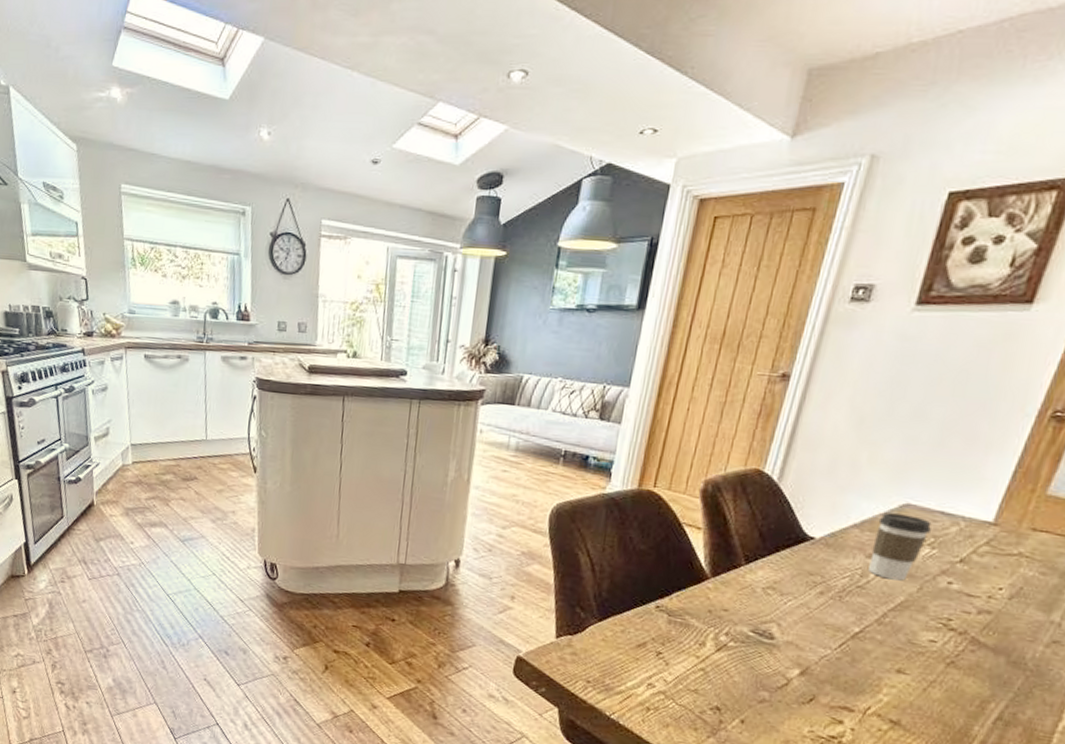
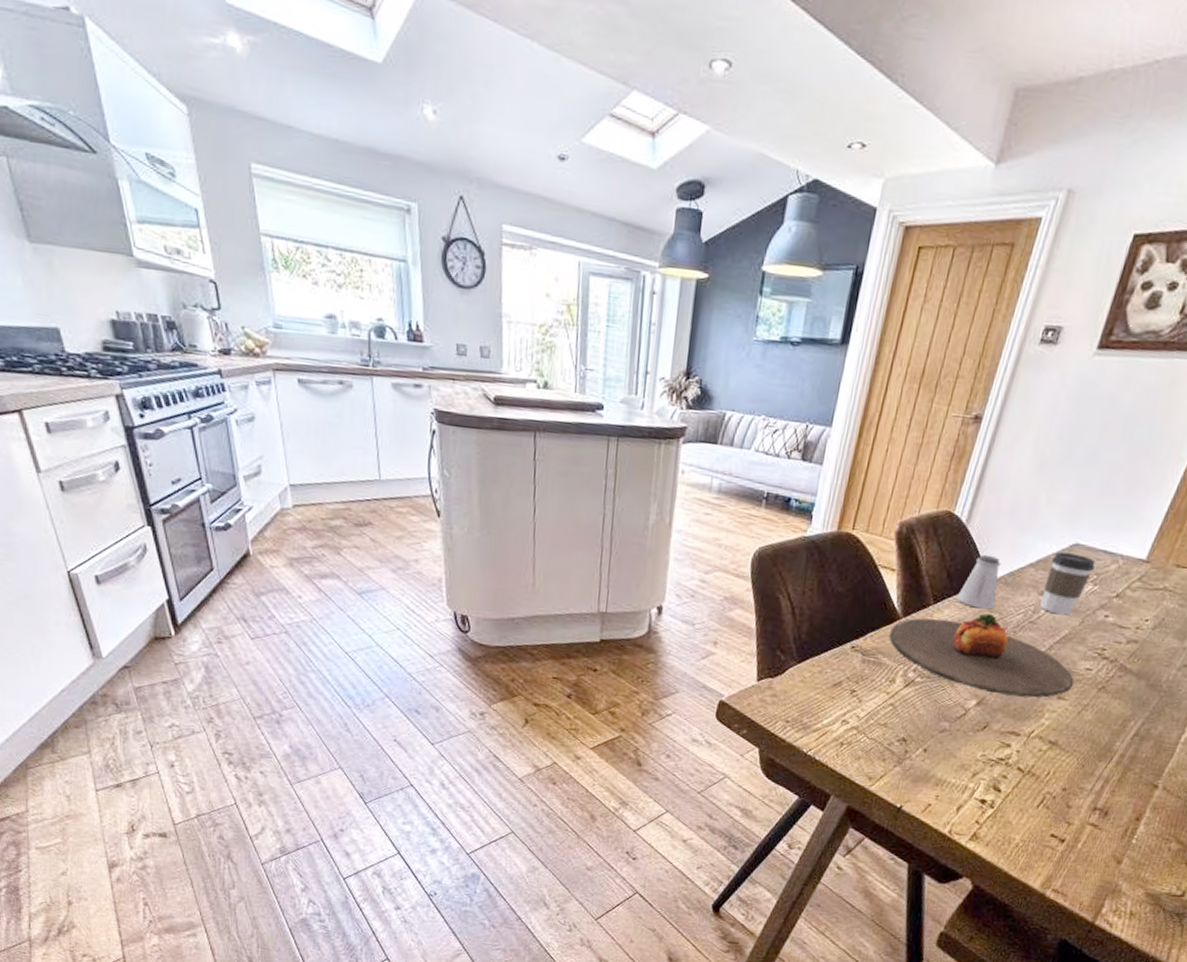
plate: none [697,575,915,671] -> present [889,613,1074,698]
saltshaker: none [771,515,820,572] -> present [956,555,1001,609]

